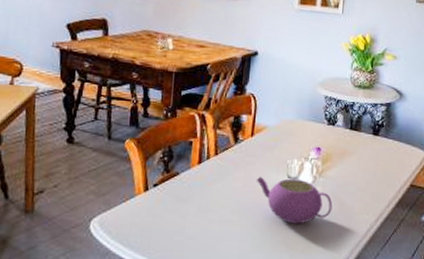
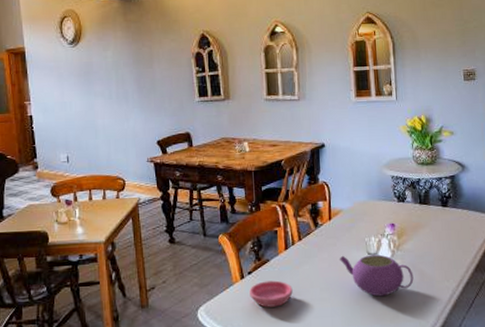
saucer: none [152,196,201,225] -> present [249,280,293,308]

